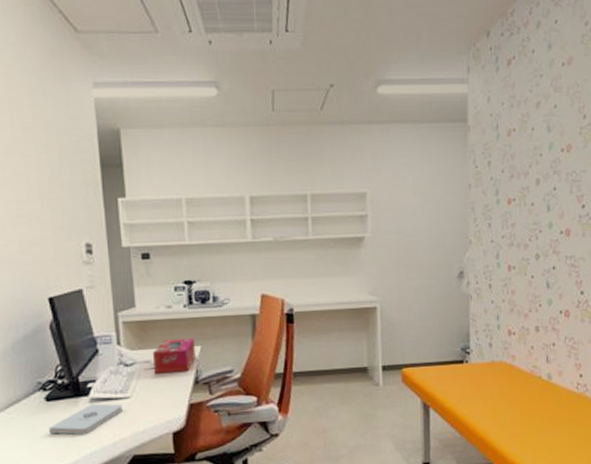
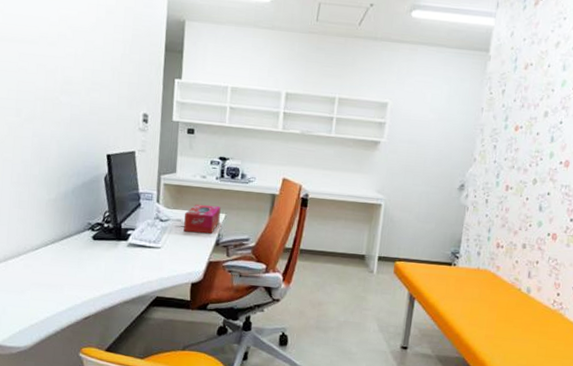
notepad: present [48,403,123,435] -> none [91,248,153,273]

